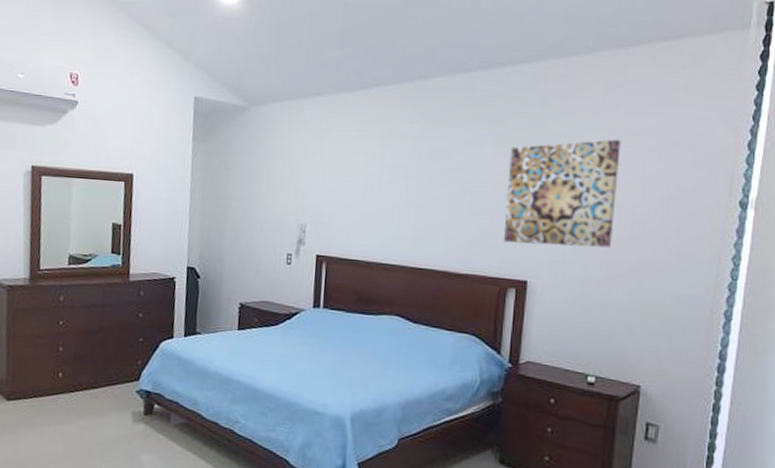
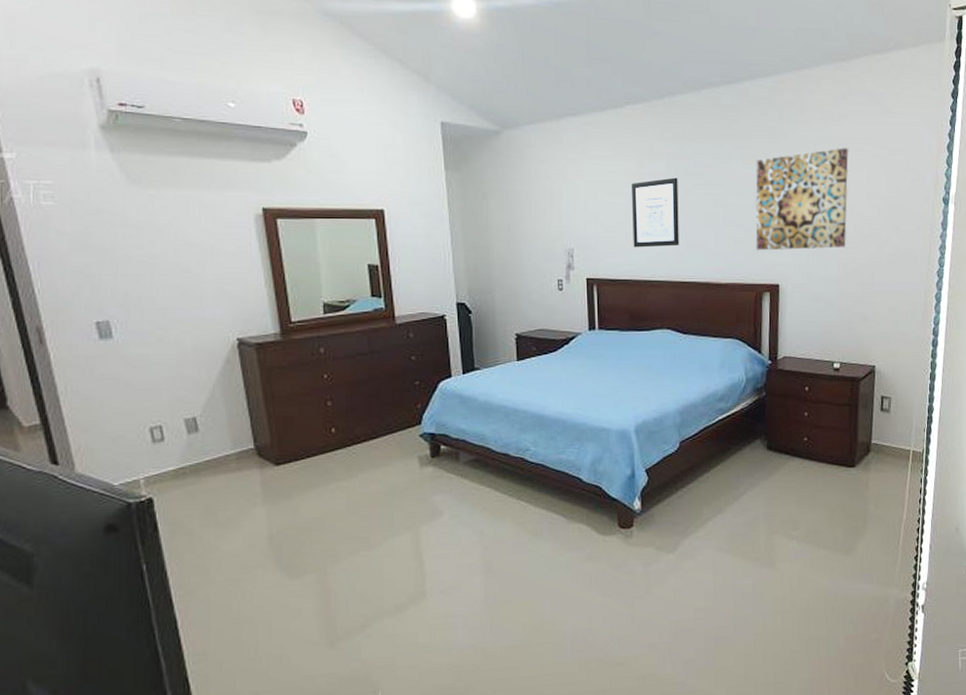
wall art: none [368,160,422,231] -> present [631,177,679,248]

